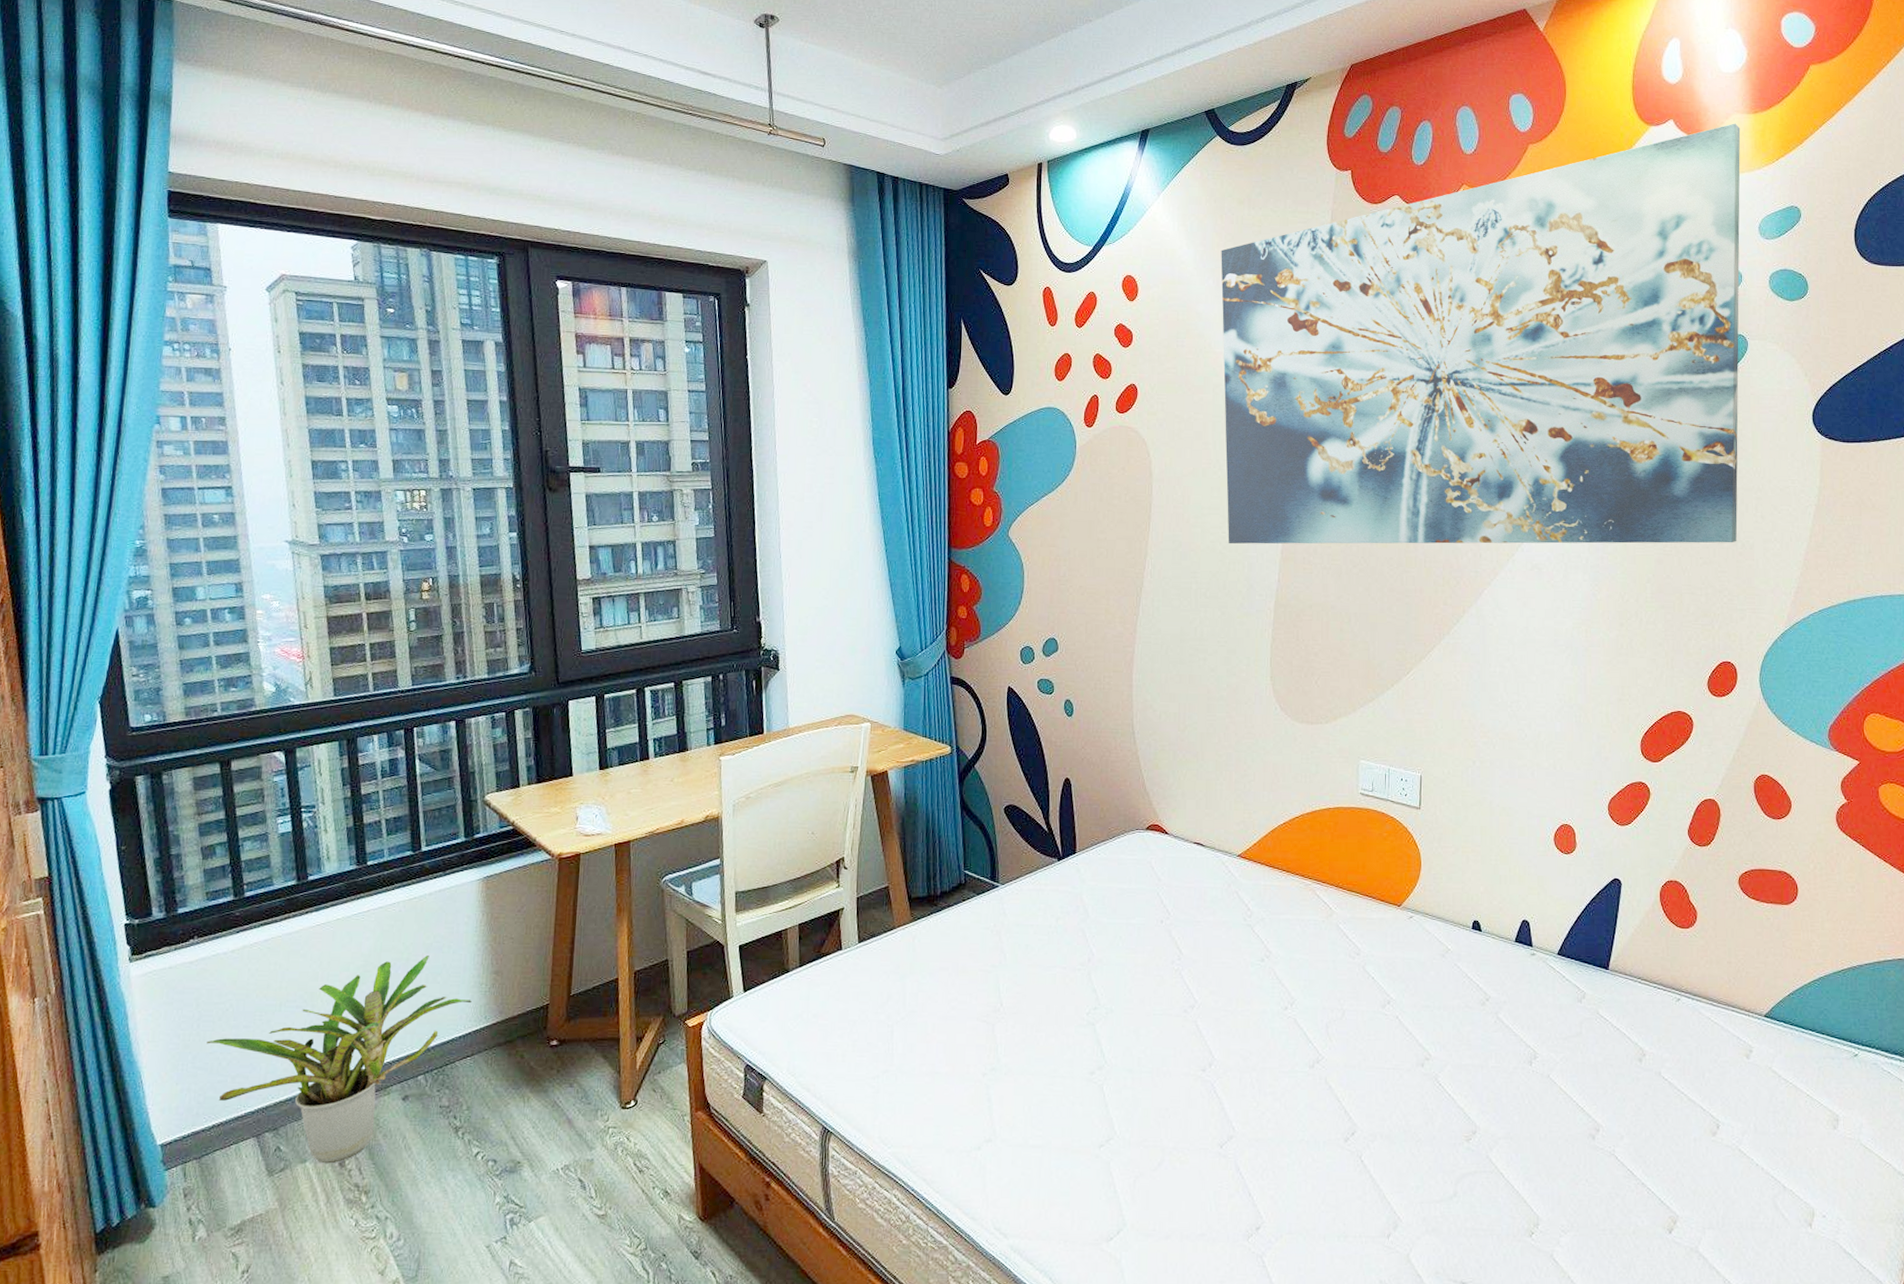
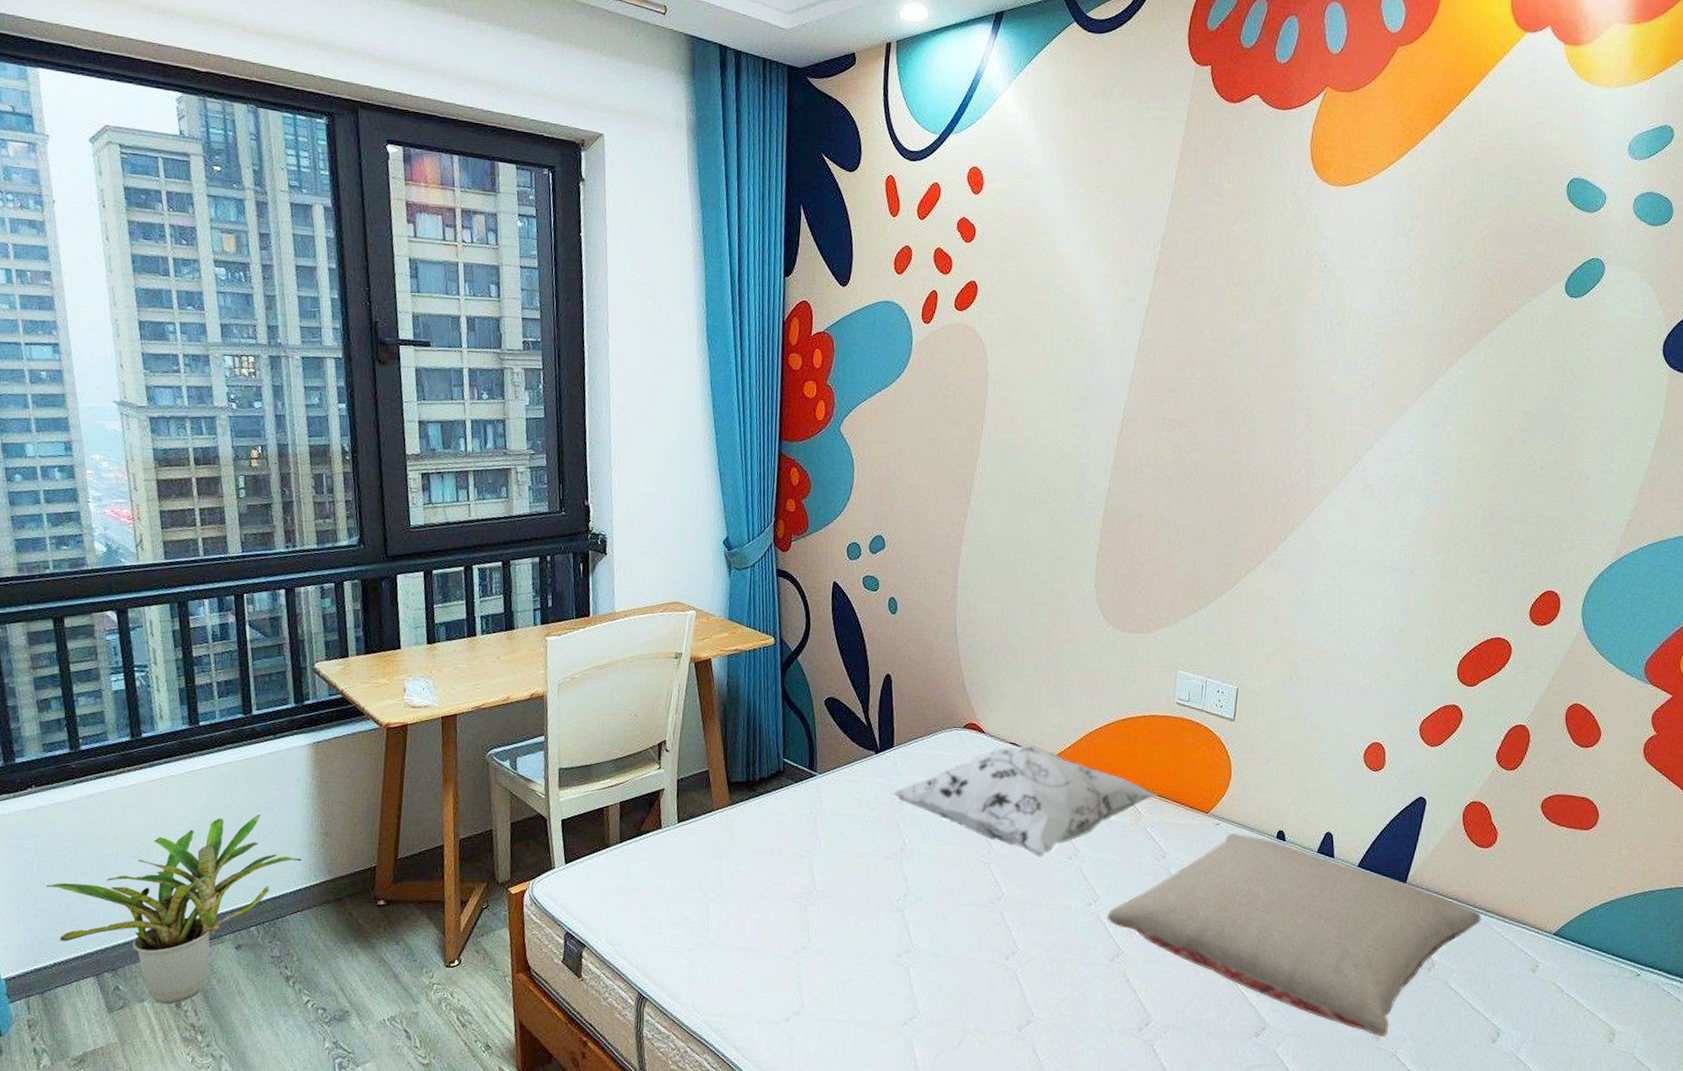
decorative pillow: none [1075,843,1348,962] -> present [891,744,1158,858]
wall art: present [1221,123,1741,544] -> none [1060,33,1621,473]
pillow: none [1303,925,1689,1135] -> present [1106,832,1482,1037]

